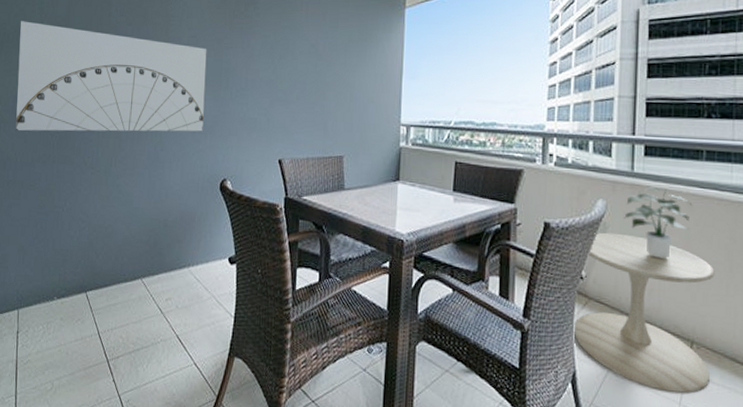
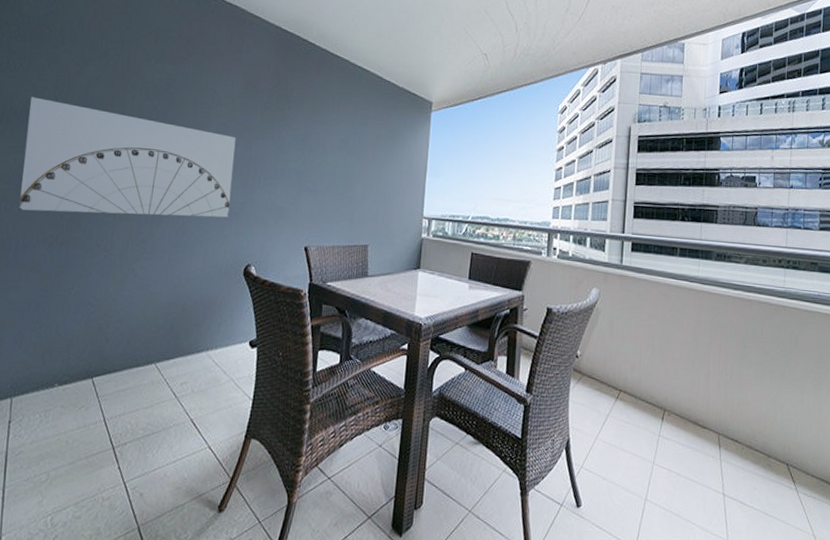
side table: present [573,232,715,393] -> none [568,316,684,454]
potted plant: present [624,187,693,258] -> none [613,278,668,339]

